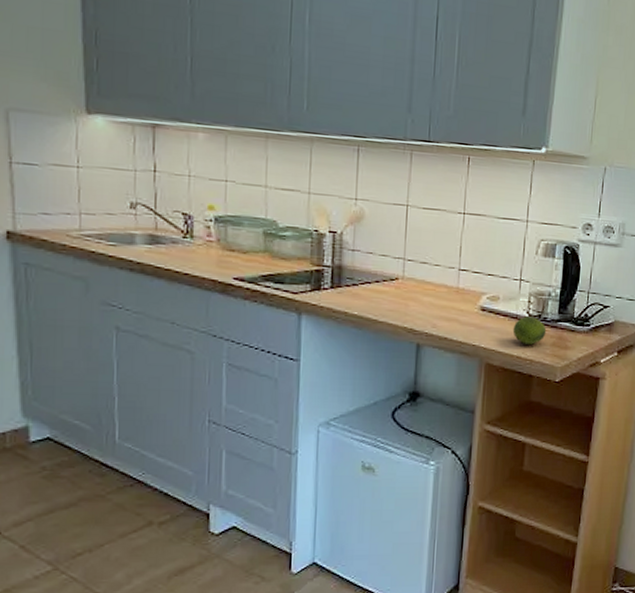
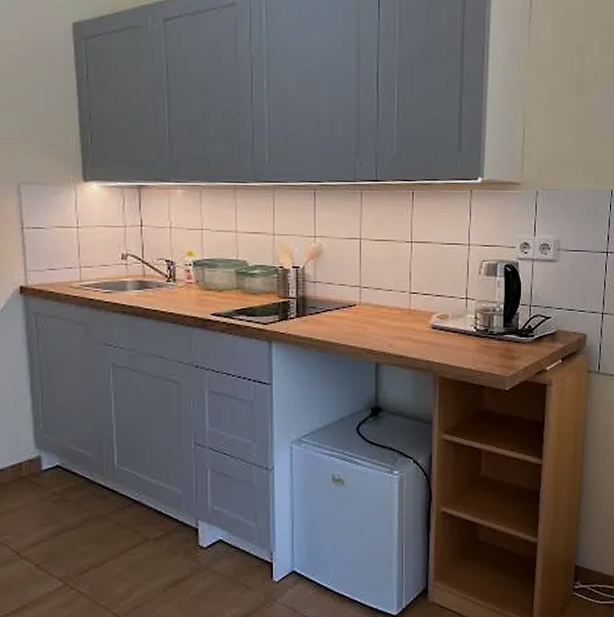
fruit: present [512,316,547,345] -> none [462,331,494,357]

